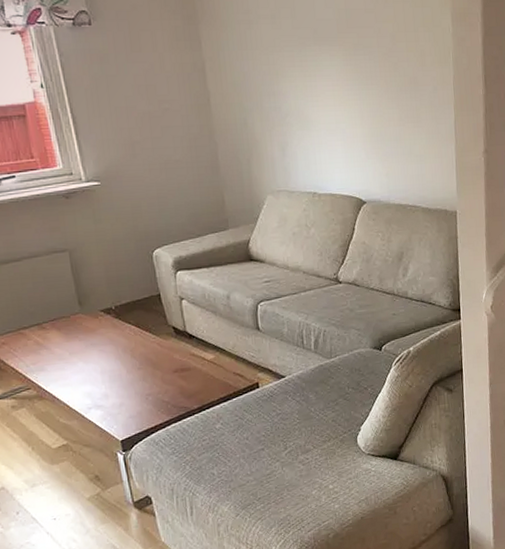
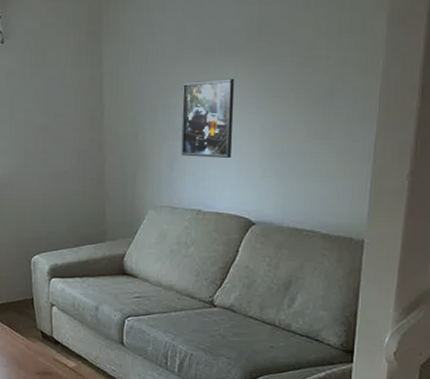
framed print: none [284,67,338,143] -> present [181,78,235,159]

